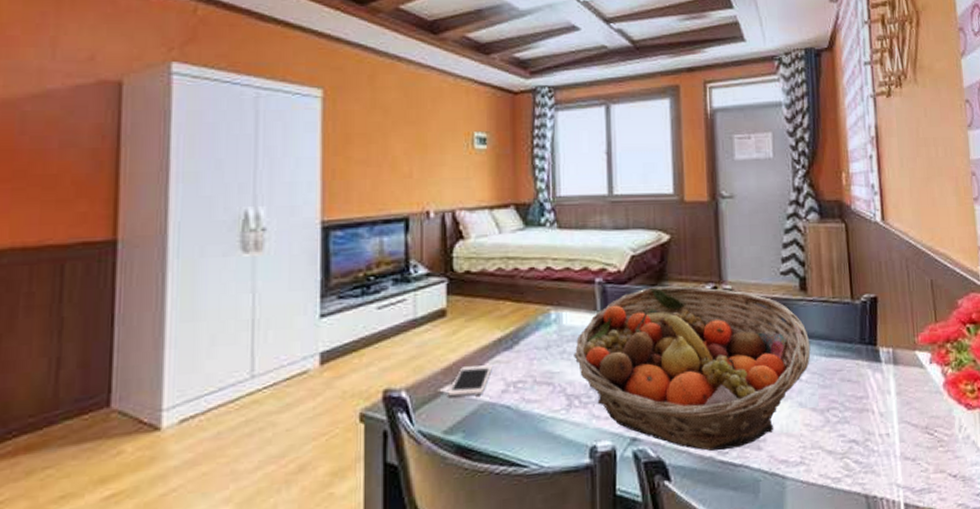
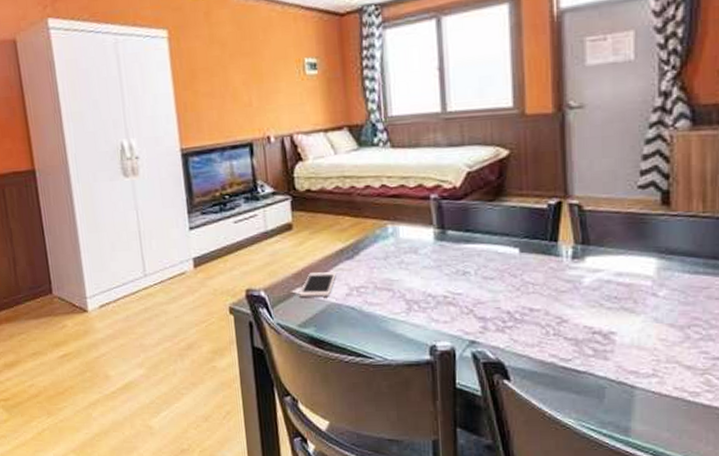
fruit basket: present [574,286,811,451] -> none [411,201,671,358]

